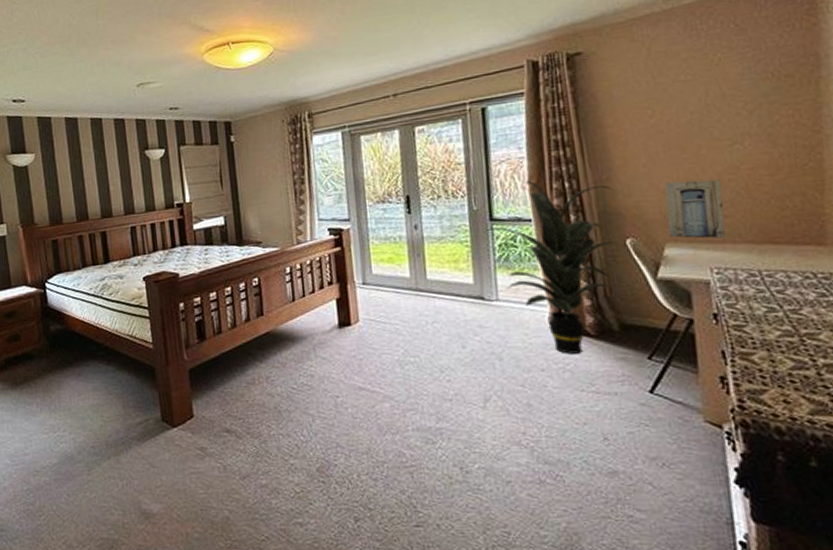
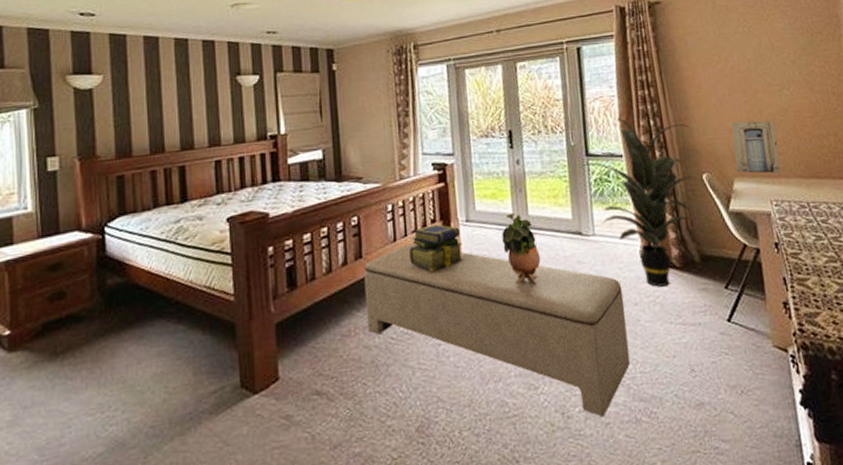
bench: none [265,303,535,474] -> present [363,243,631,416]
stack of books: none [307,286,360,329] -> present [409,224,464,271]
potted plant: none [399,277,440,346] -> present [502,214,541,285]

